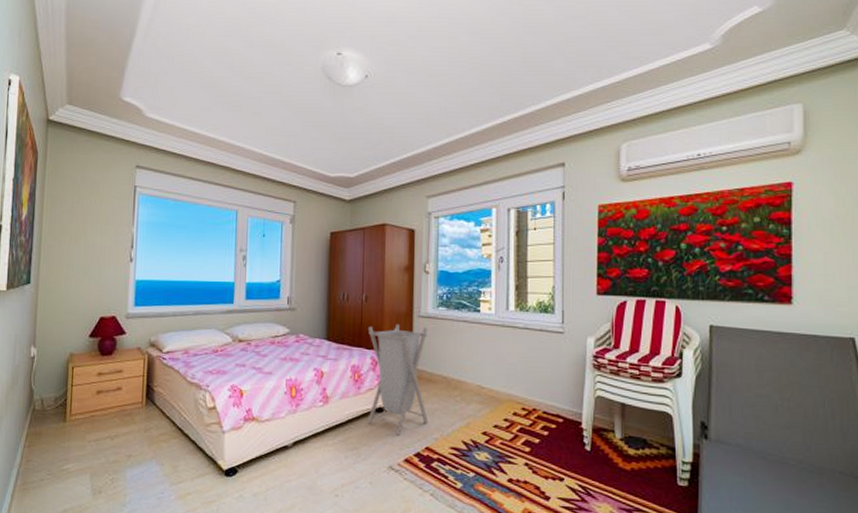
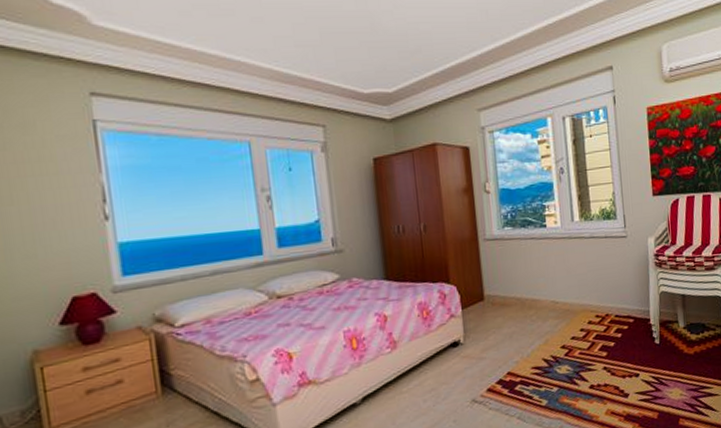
laundry hamper: present [367,324,428,434] -> none [430,250,507,366]

